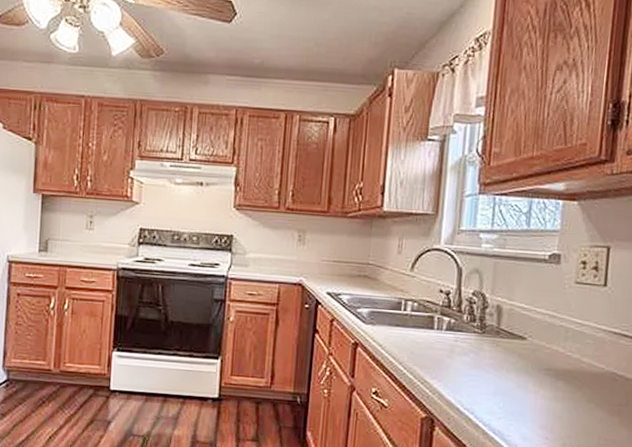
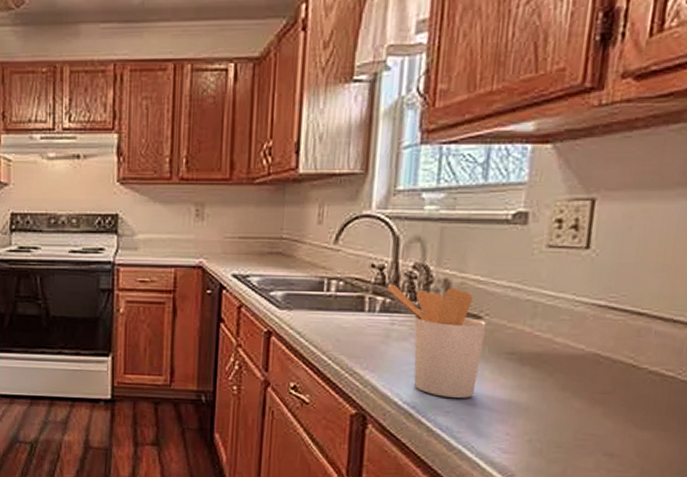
utensil holder: none [452,307,530,406] -> present [386,284,486,398]

